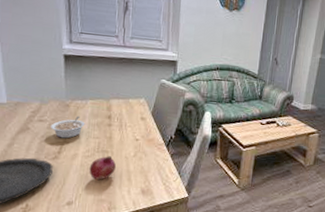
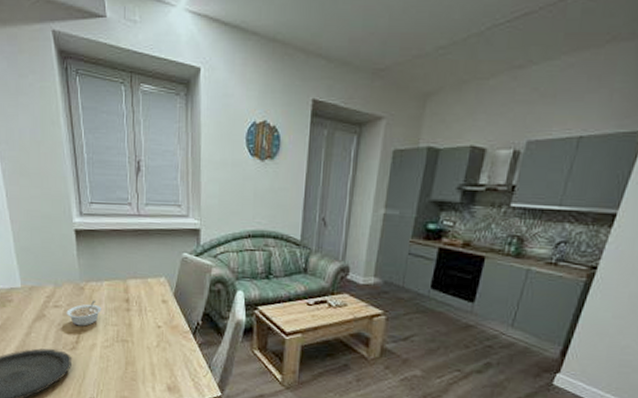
fruit: present [89,156,116,180] -> none [109,346,137,374]

